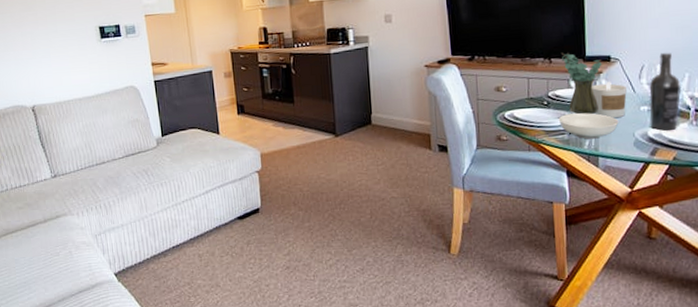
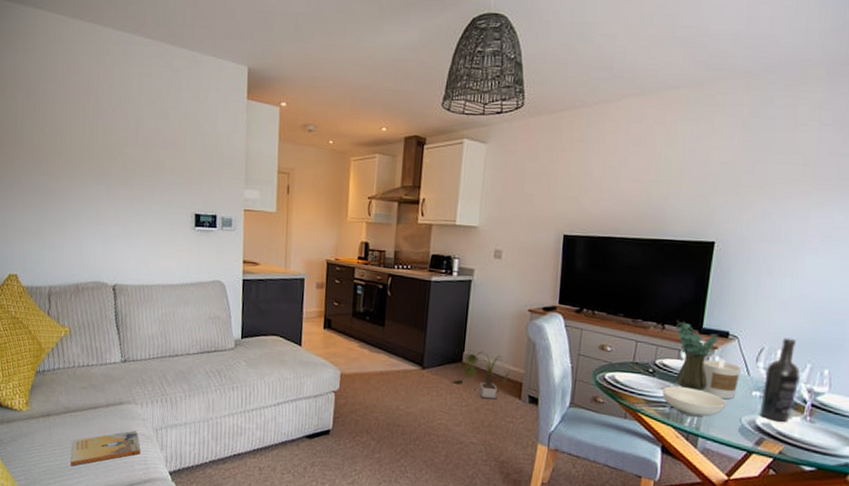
book: none [17,240,84,284] -> present [71,430,141,466]
plant: none [363,111,417,155] -> present [449,351,510,400]

